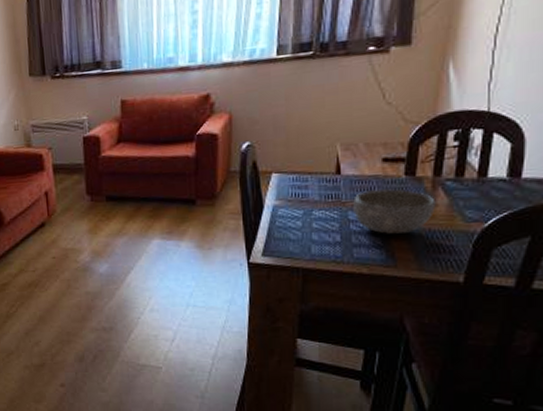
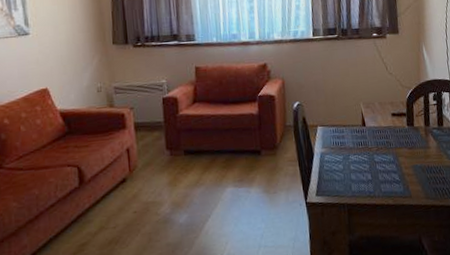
bowl: present [353,188,436,234] -> none [376,136,430,172]

